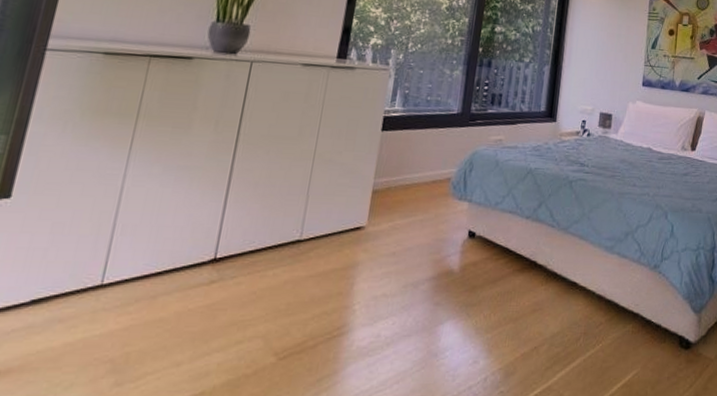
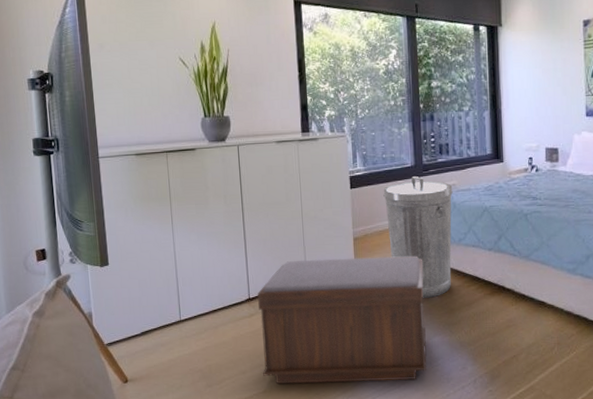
bench: none [206,212,450,383] -> present [258,256,427,385]
trash can: none [413,125,499,271] -> present [383,176,453,298]

